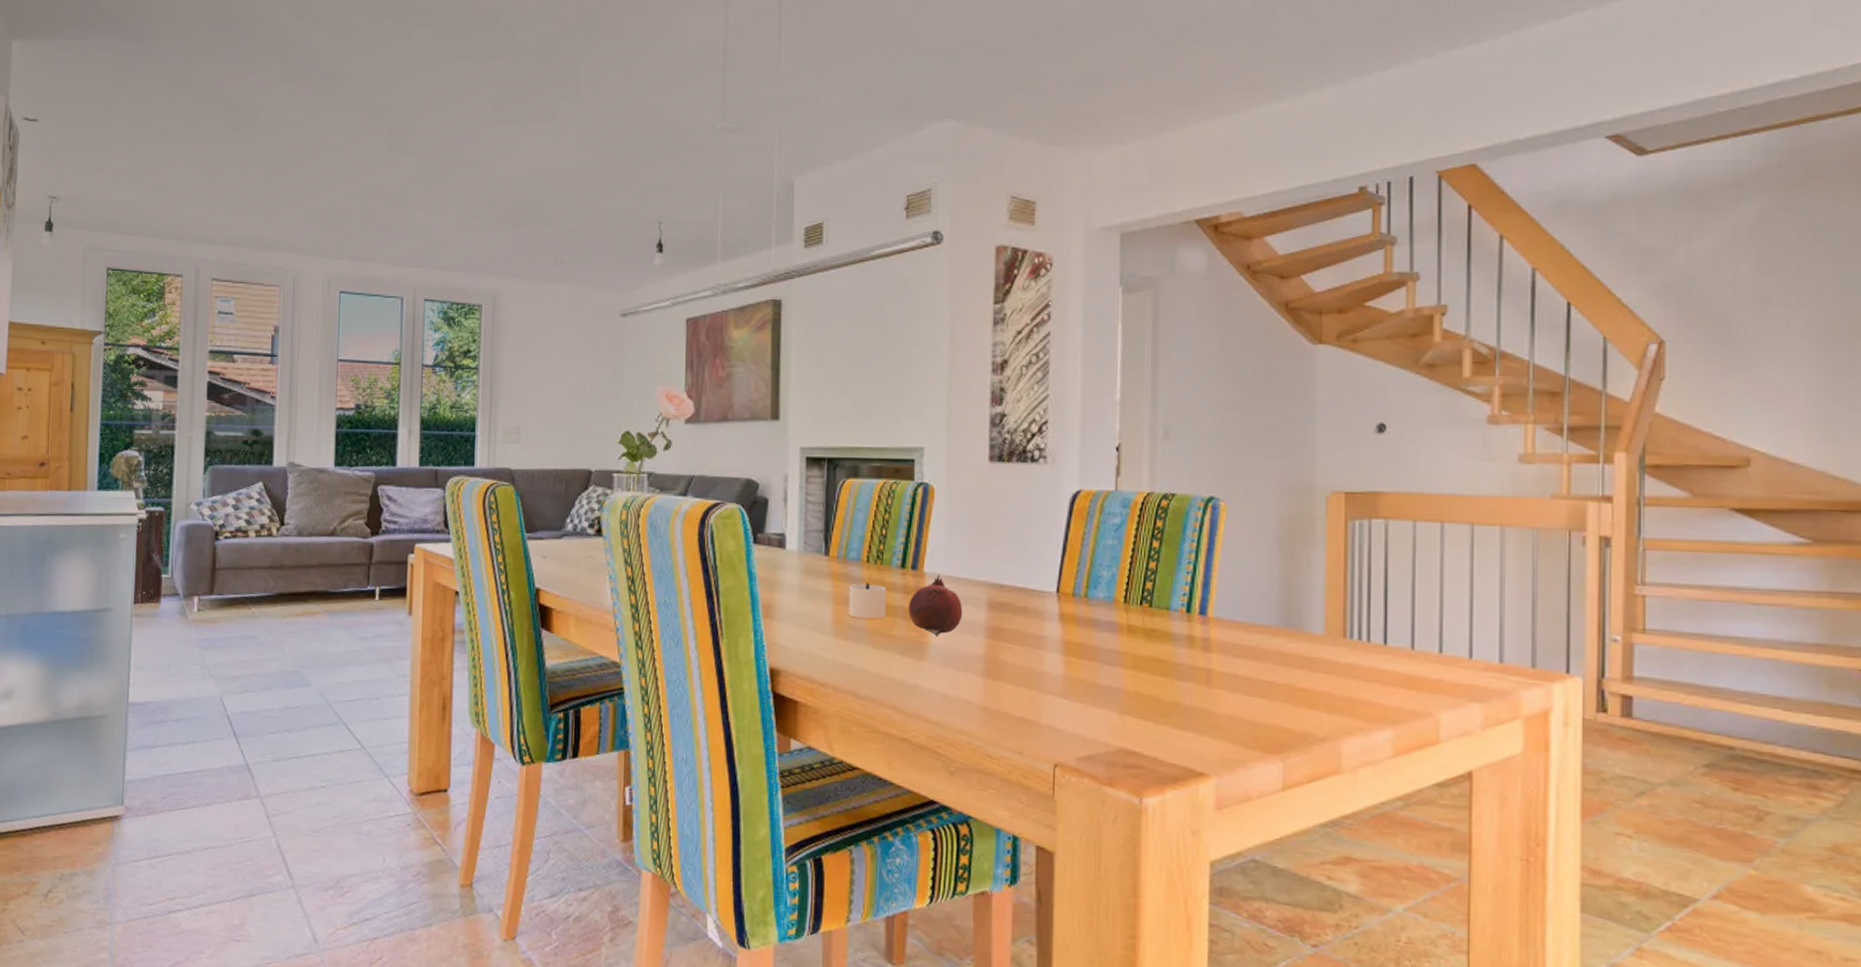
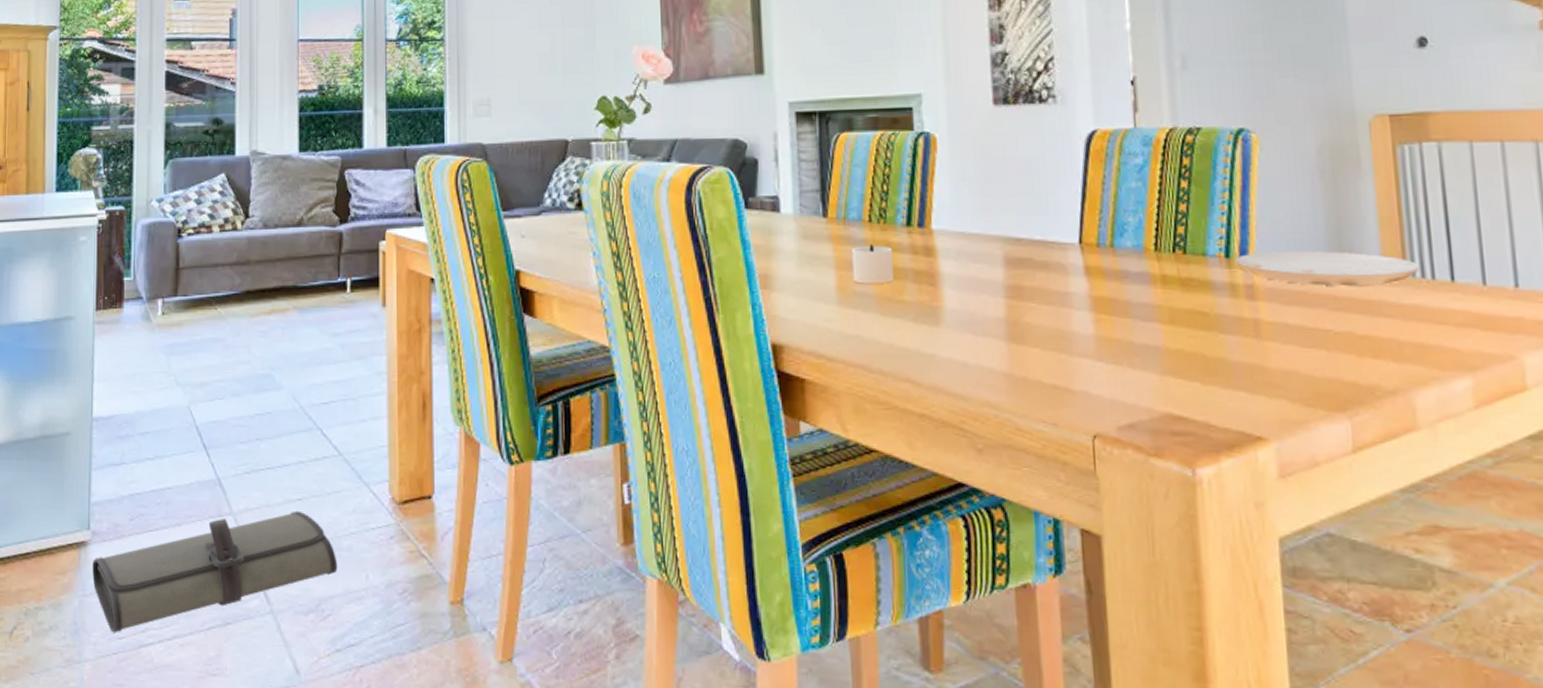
tool roll: none [125,797,357,900] -> present [92,510,338,633]
fruit: present [908,574,963,637] -> none [918,230,978,299]
plate: none [1194,609,1357,645] -> present [1234,251,1420,285]

